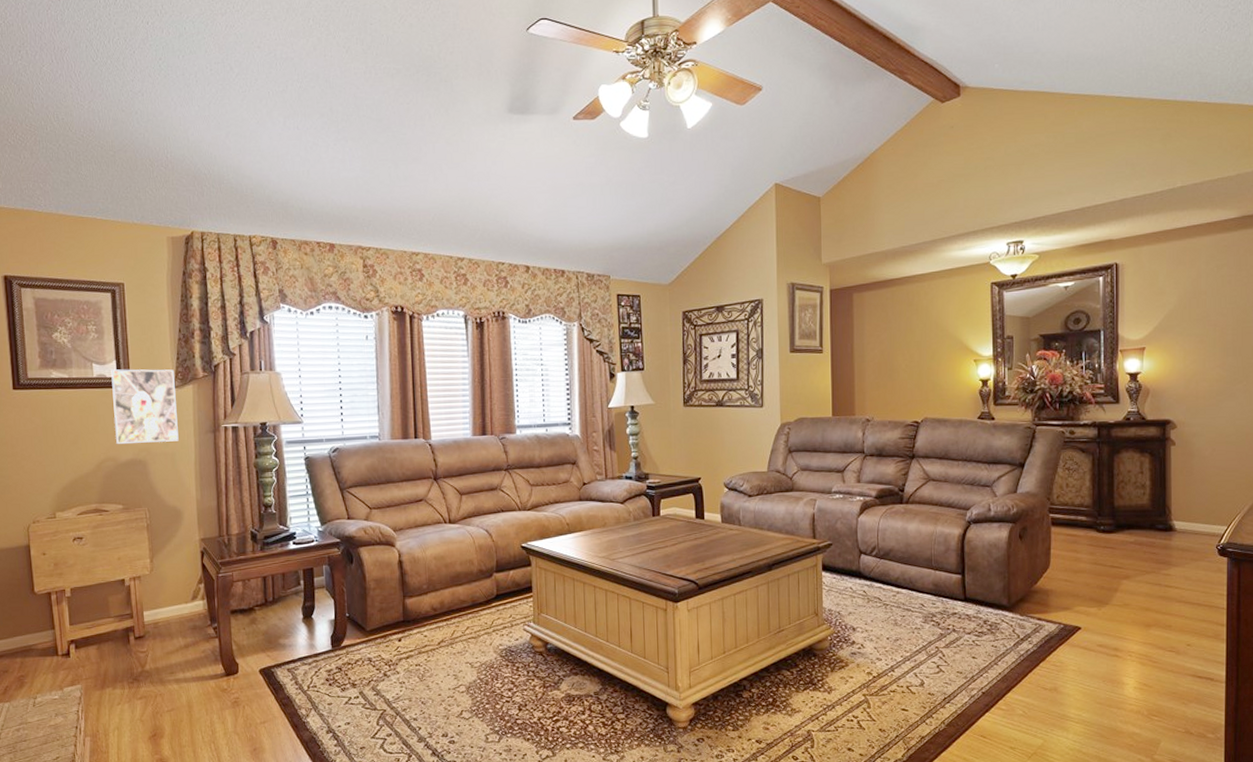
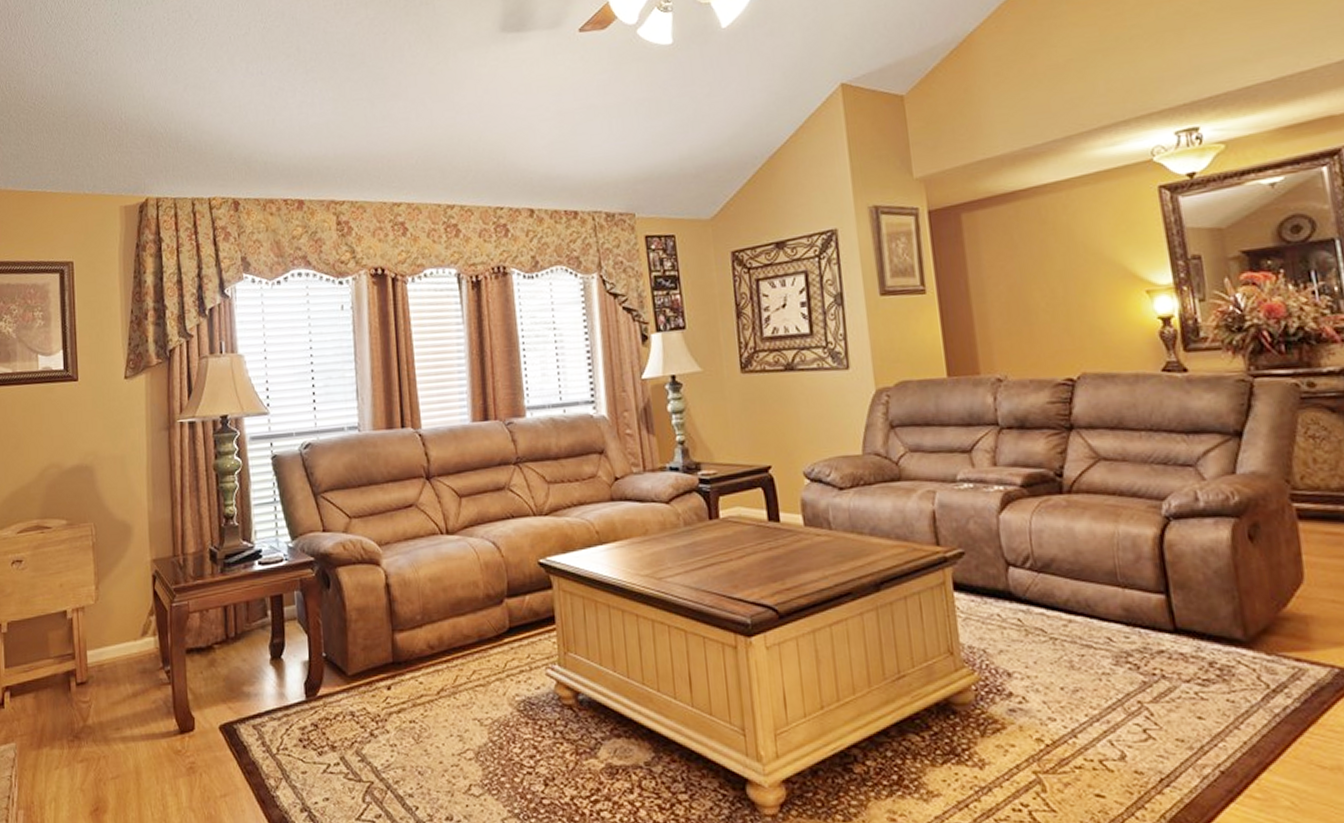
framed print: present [111,369,179,444] -> none [57,357,129,447]

